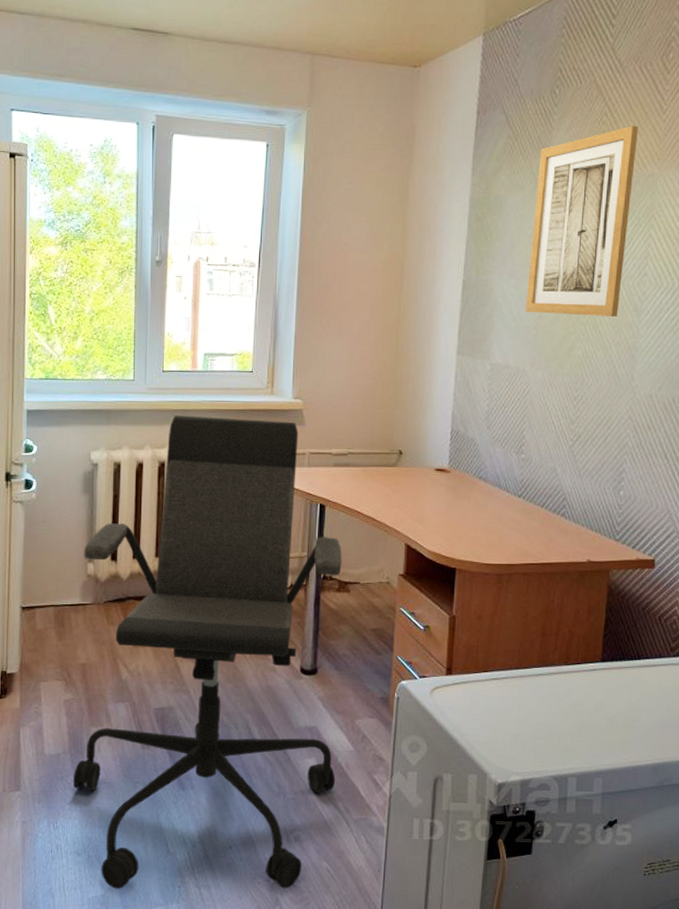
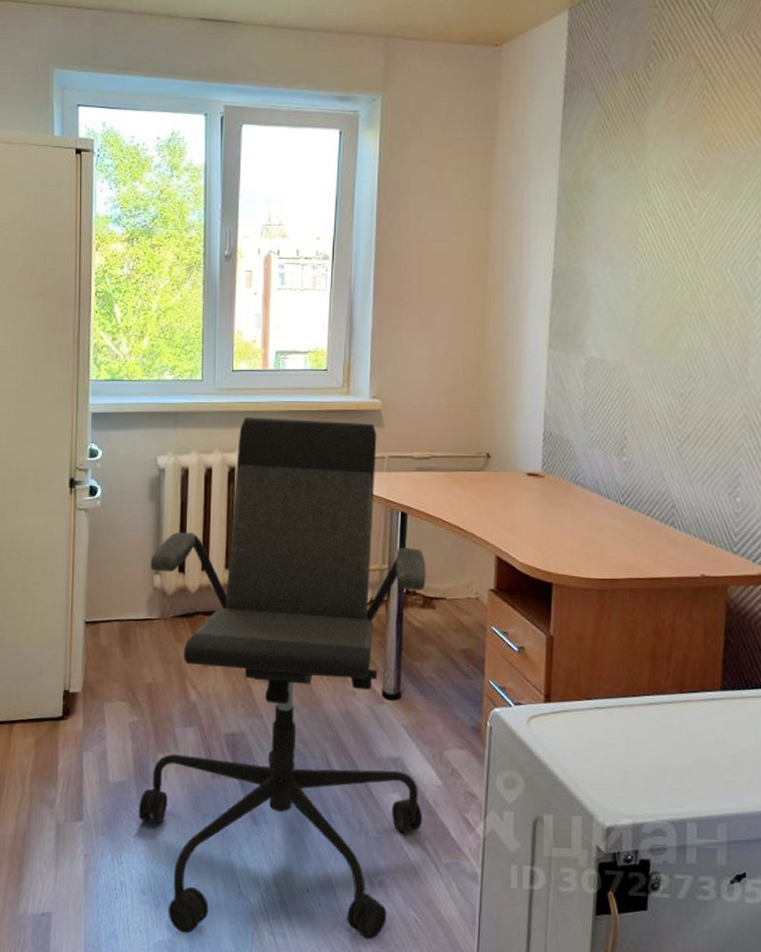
wall art: present [525,125,638,316] -> none [623,98,743,305]

